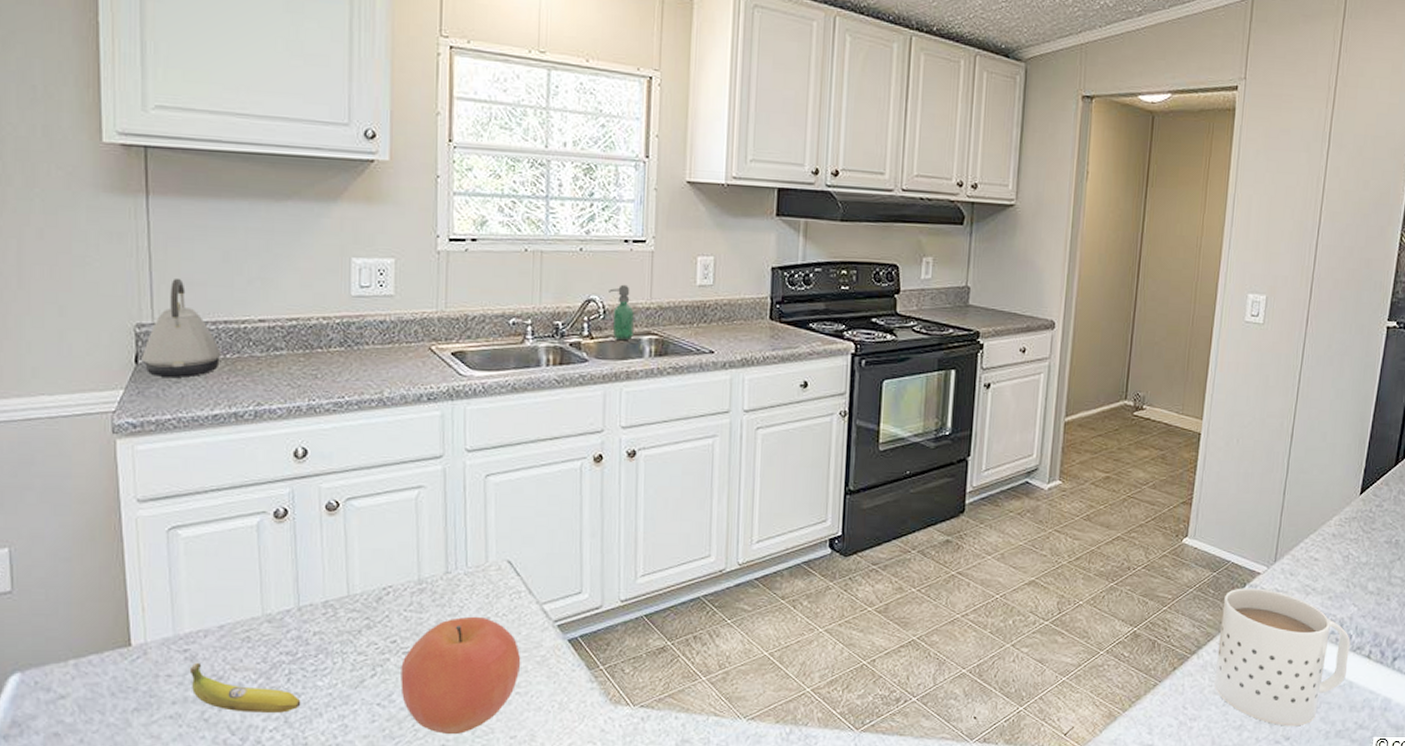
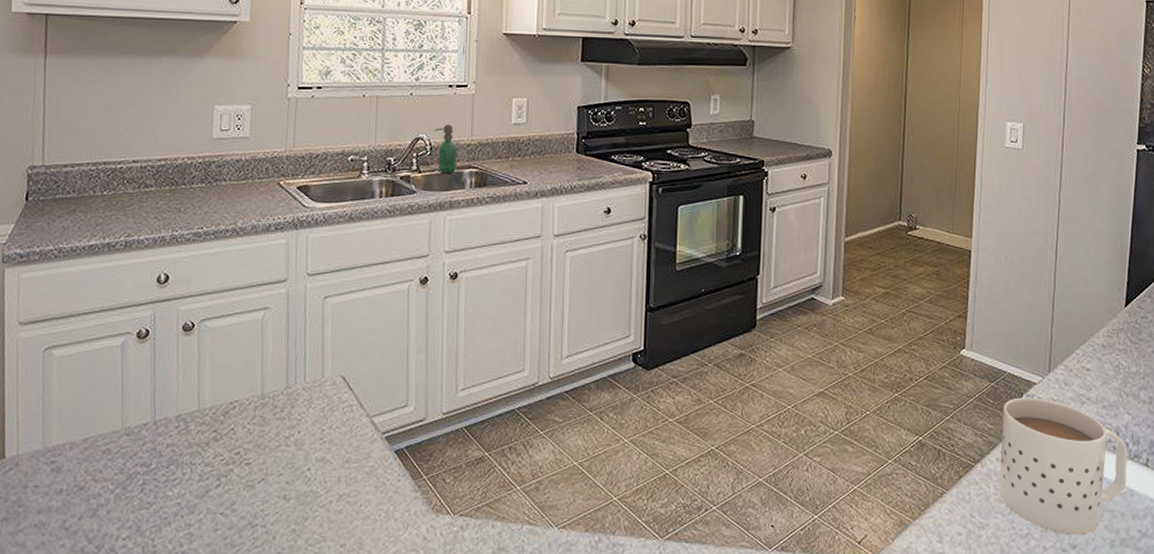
kettle: present [141,277,222,378] -> none [31,125,100,213]
fruit: present [189,662,301,713] -> none [54,473,153,522]
fruit: present [400,616,521,734] -> none [242,429,352,542]

